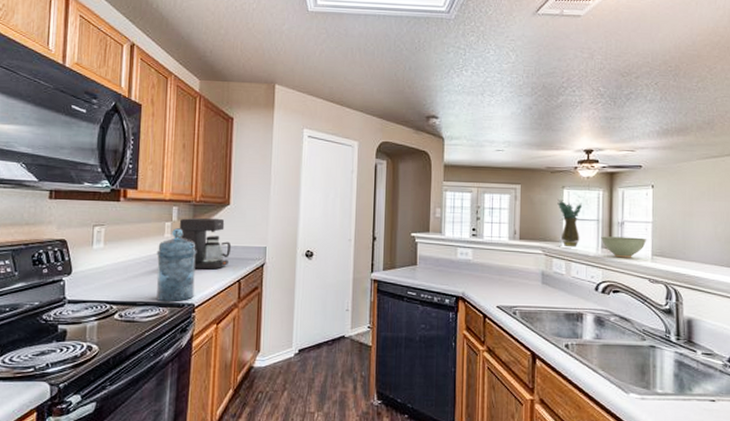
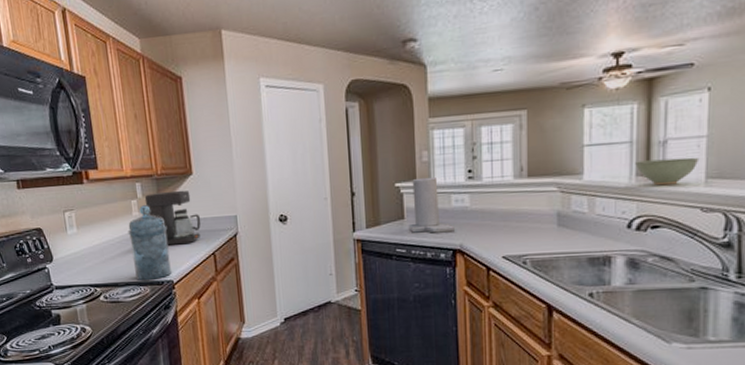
paper towel: none [420,230,459,281] -> present [408,176,455,233]
vase: present [557,200,582,248] -> none [576,122,609,180]

